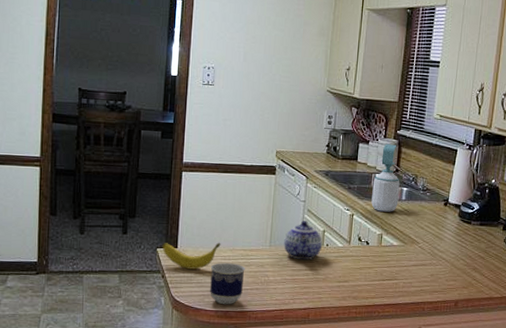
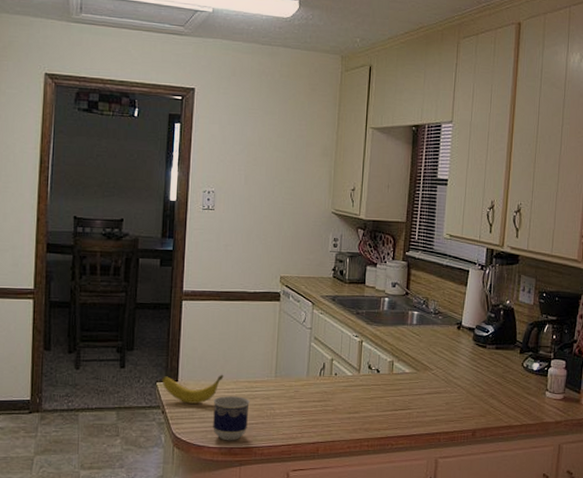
teapot: present [284,221,322,260] -> none [290,349,330,390]
soap bottle: present [371,144,400,212] -> none [381,266,410,338]

